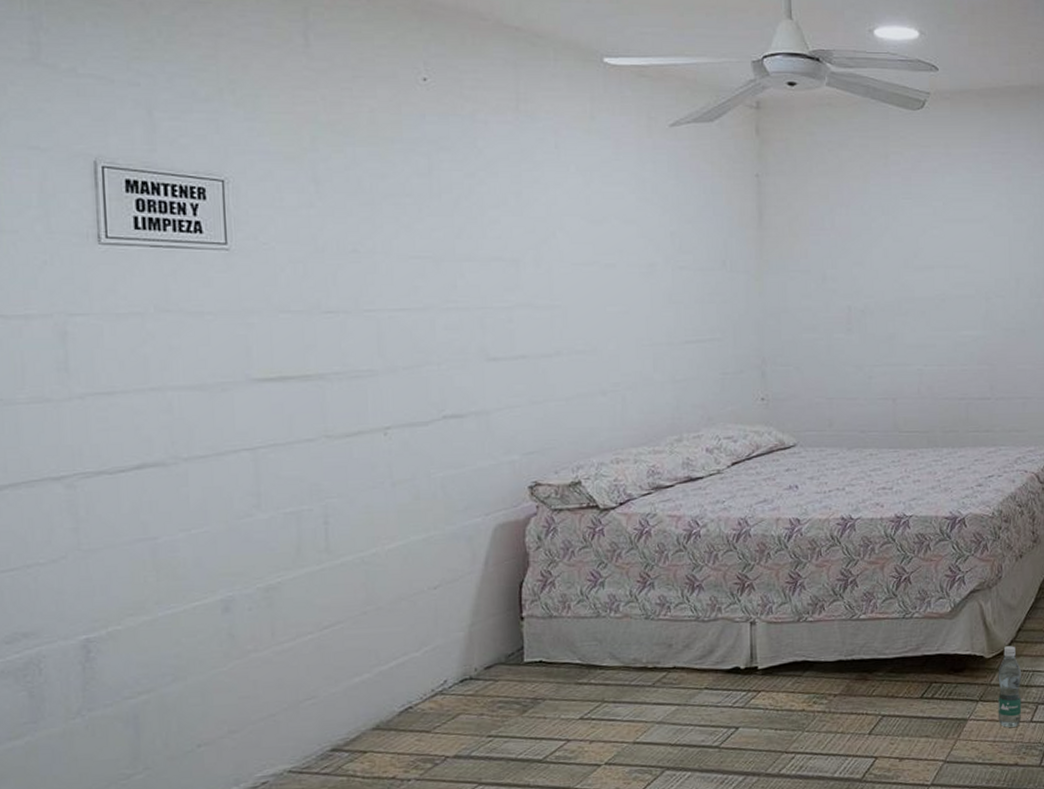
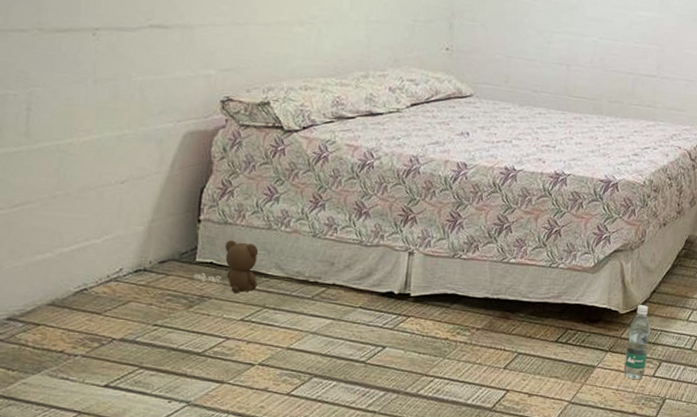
teddy bear: none [524,634,593,691] -> present [194,240,259,293]

